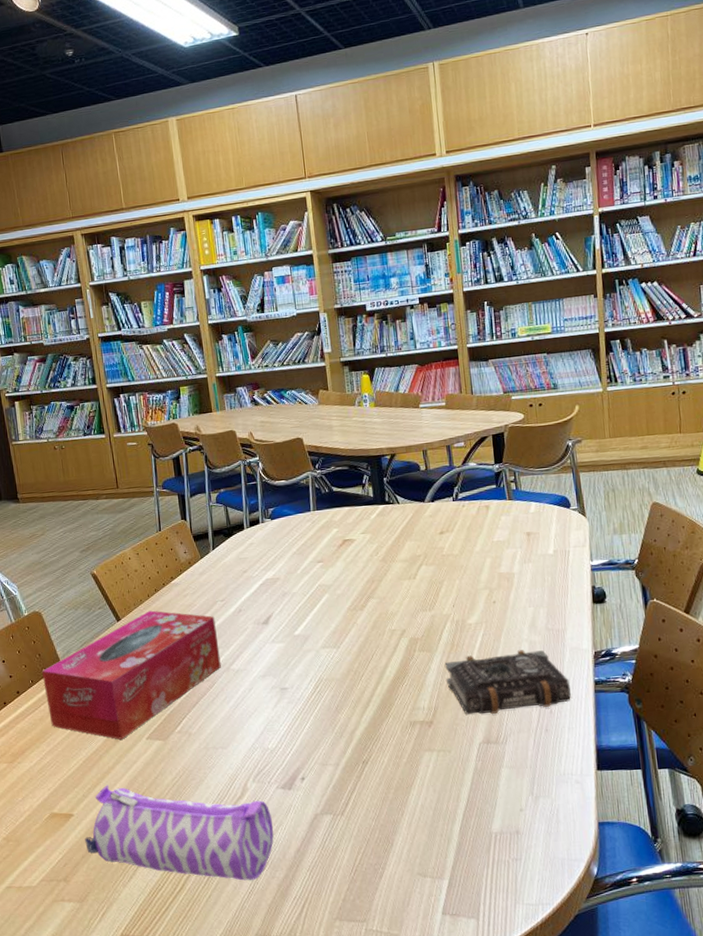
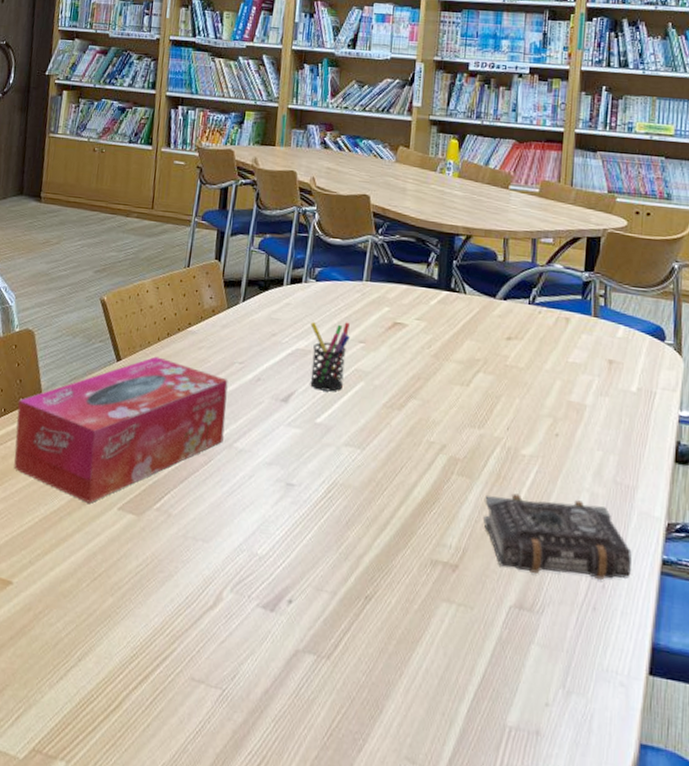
pencil case: present [85,785,274,881] -> none [17,555,244,718]
pen holder: none [274,548,311,609] -> present [310,321,350,392]

